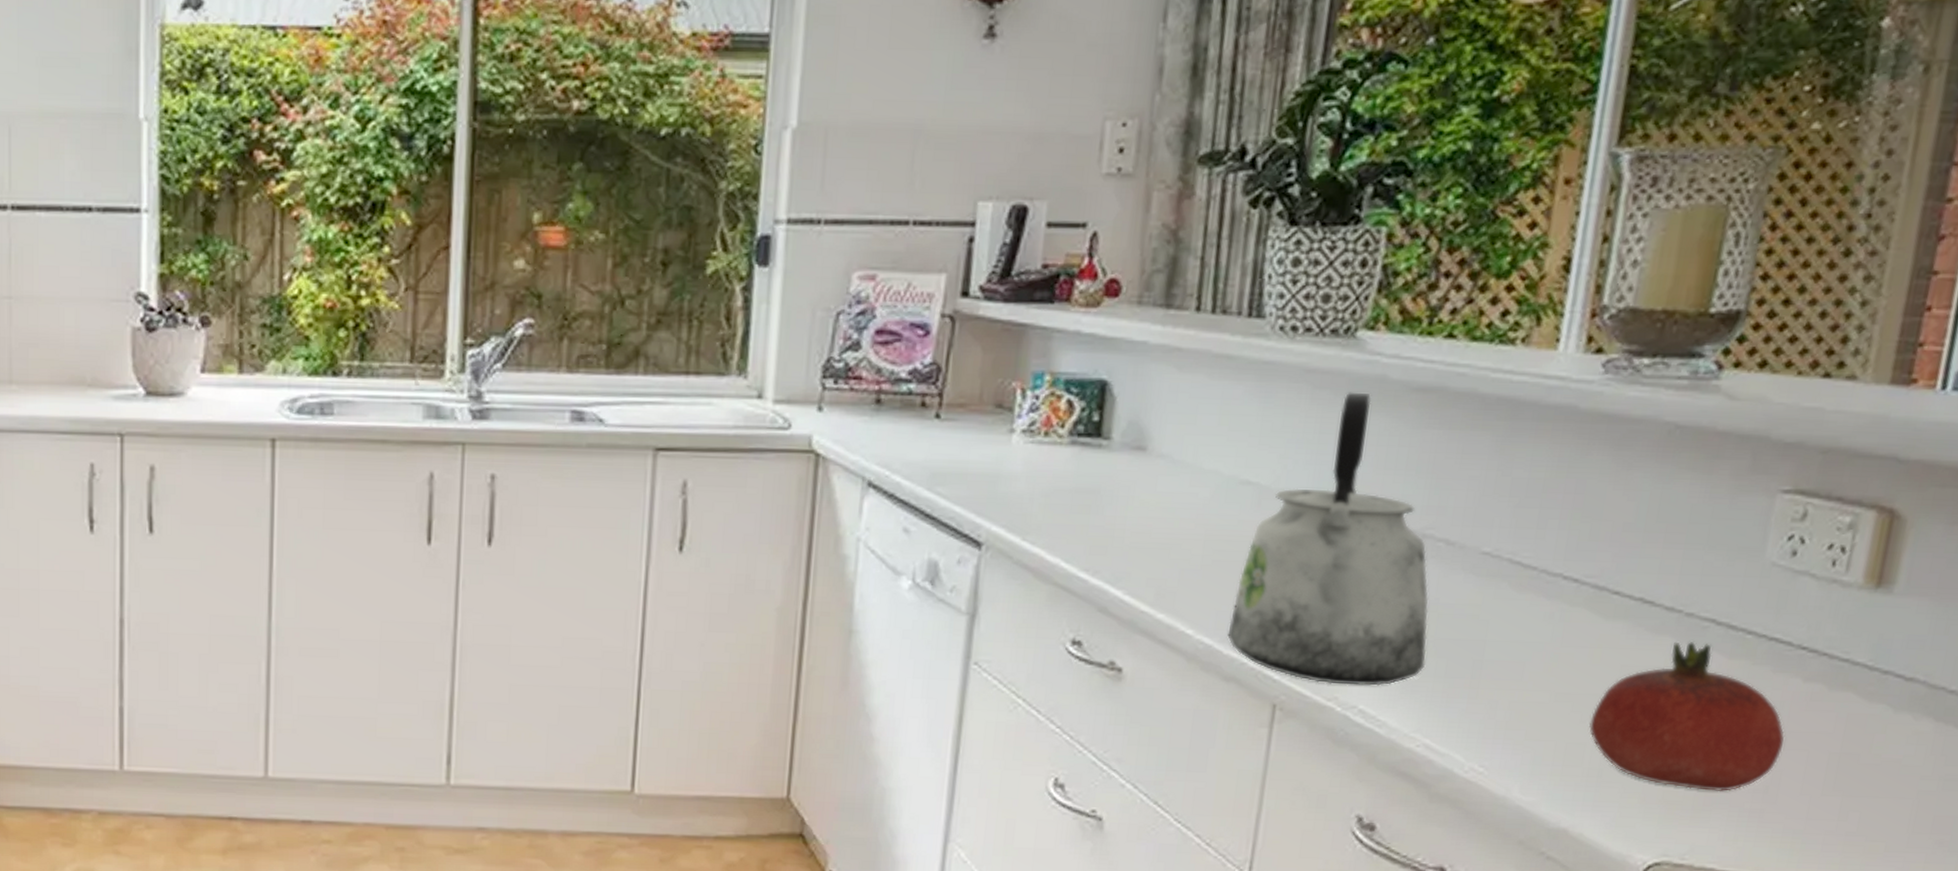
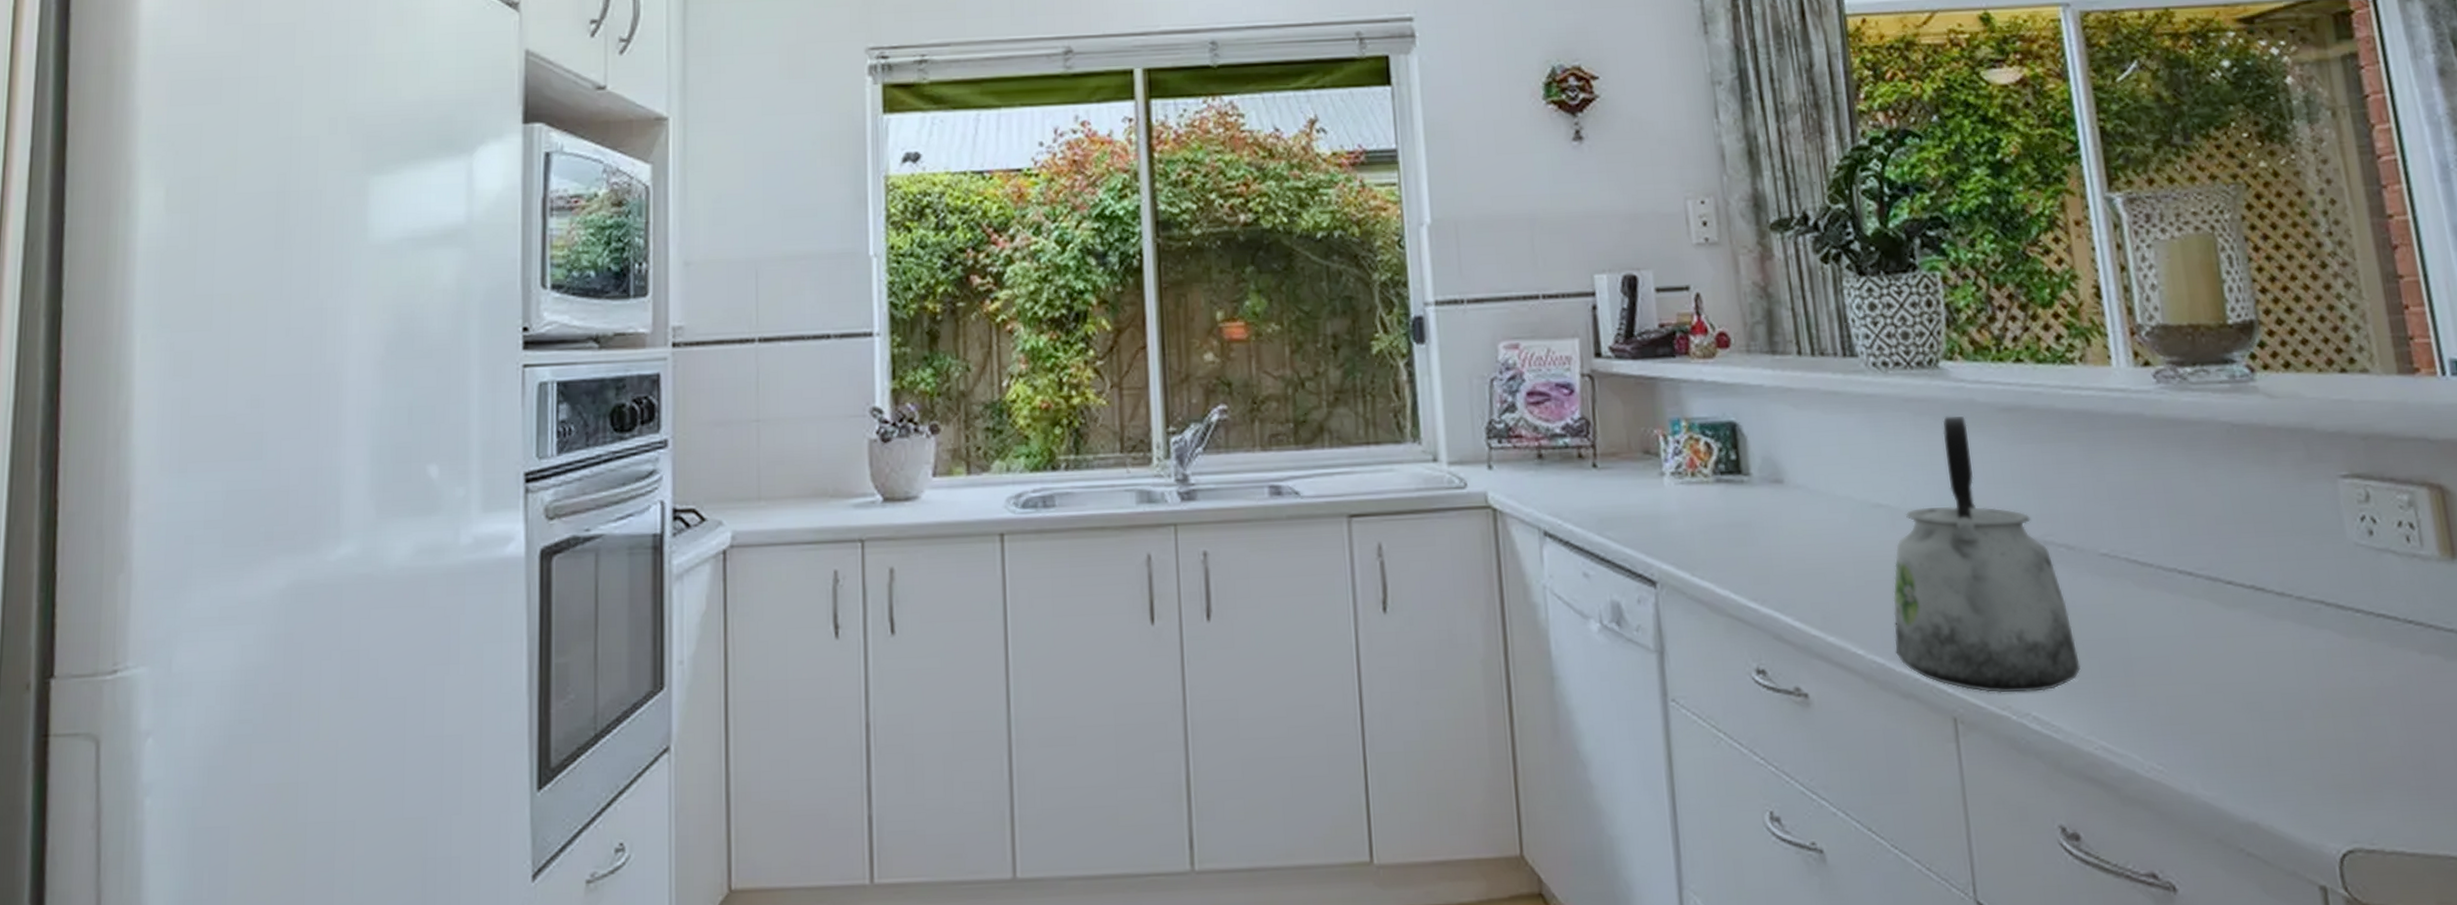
fruit: present [1588,641,1785,791] -> none [2244,624,2426,771]

